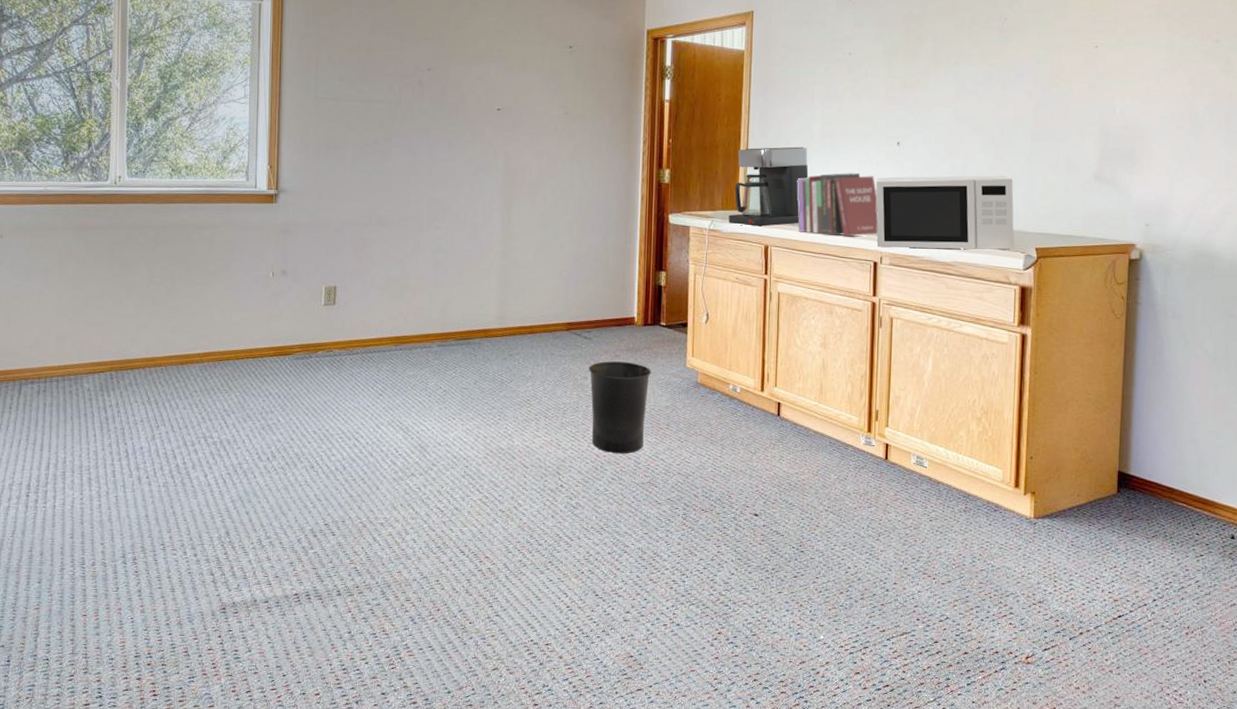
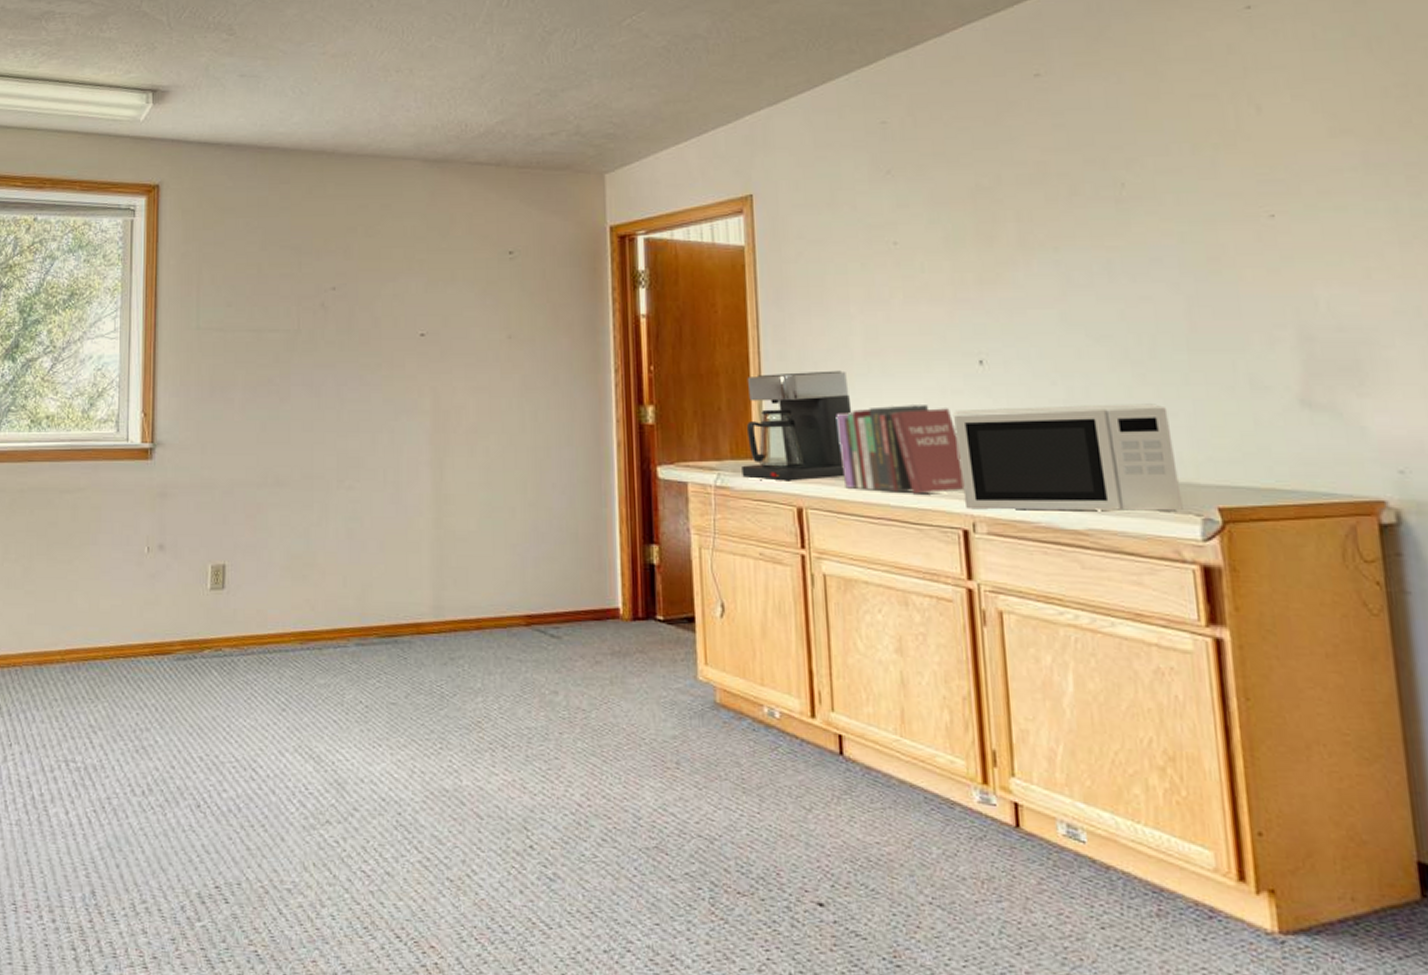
waste bin: present [589,361,651,454] -> none [560,669,648,804]

